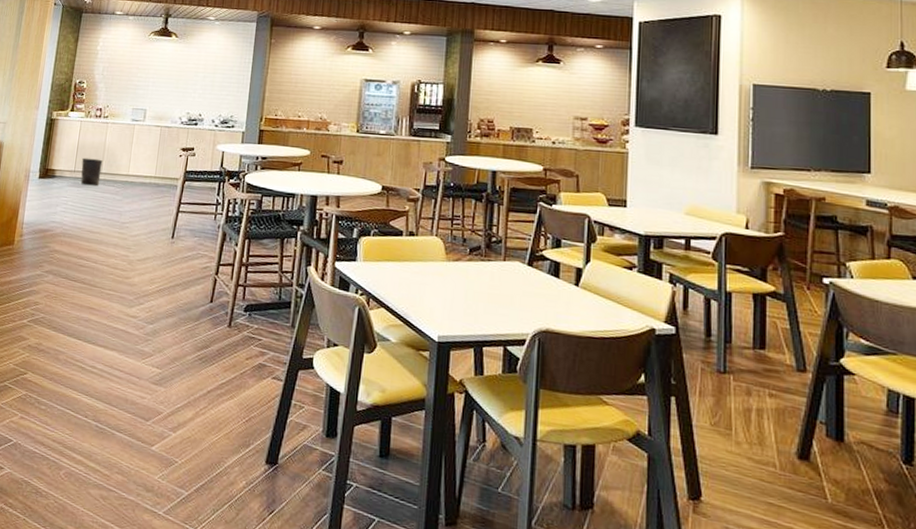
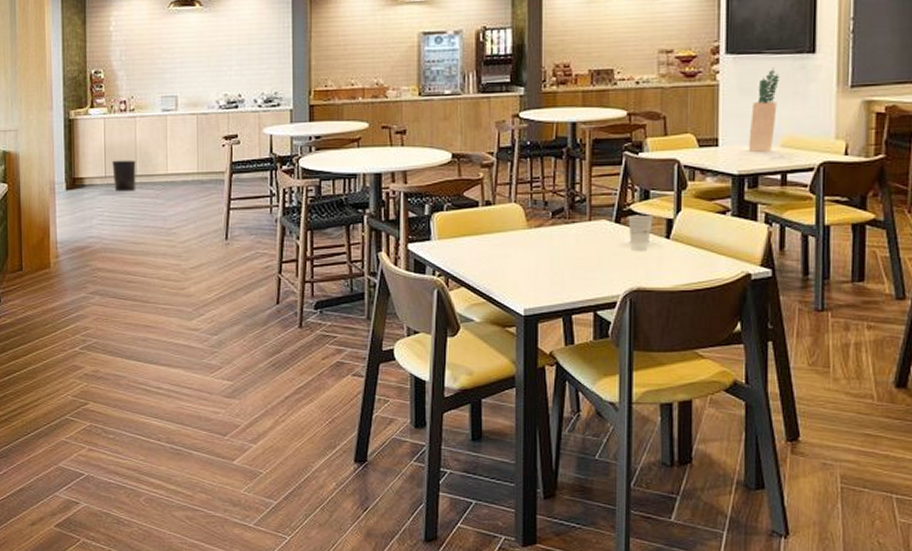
cup: none [540,260,565,296] -> present [628,214,655,252]
vase: none [654,143,684,218] -> present [748,67,779,153]

